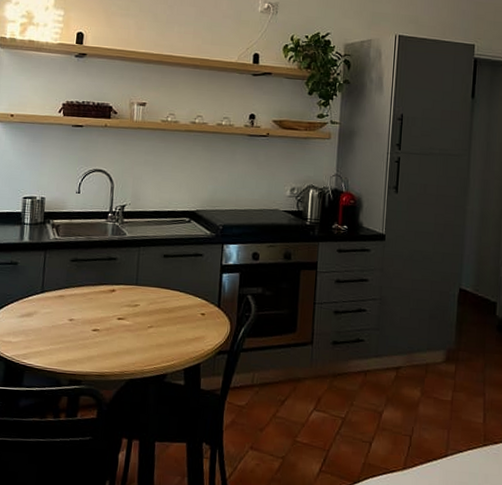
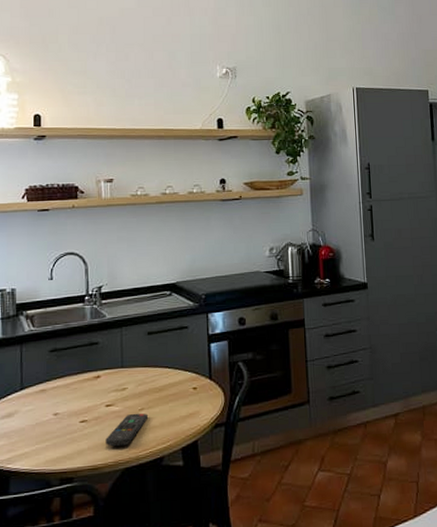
remote control: none [114,329,156,359] -> present [106,413,148,447]

